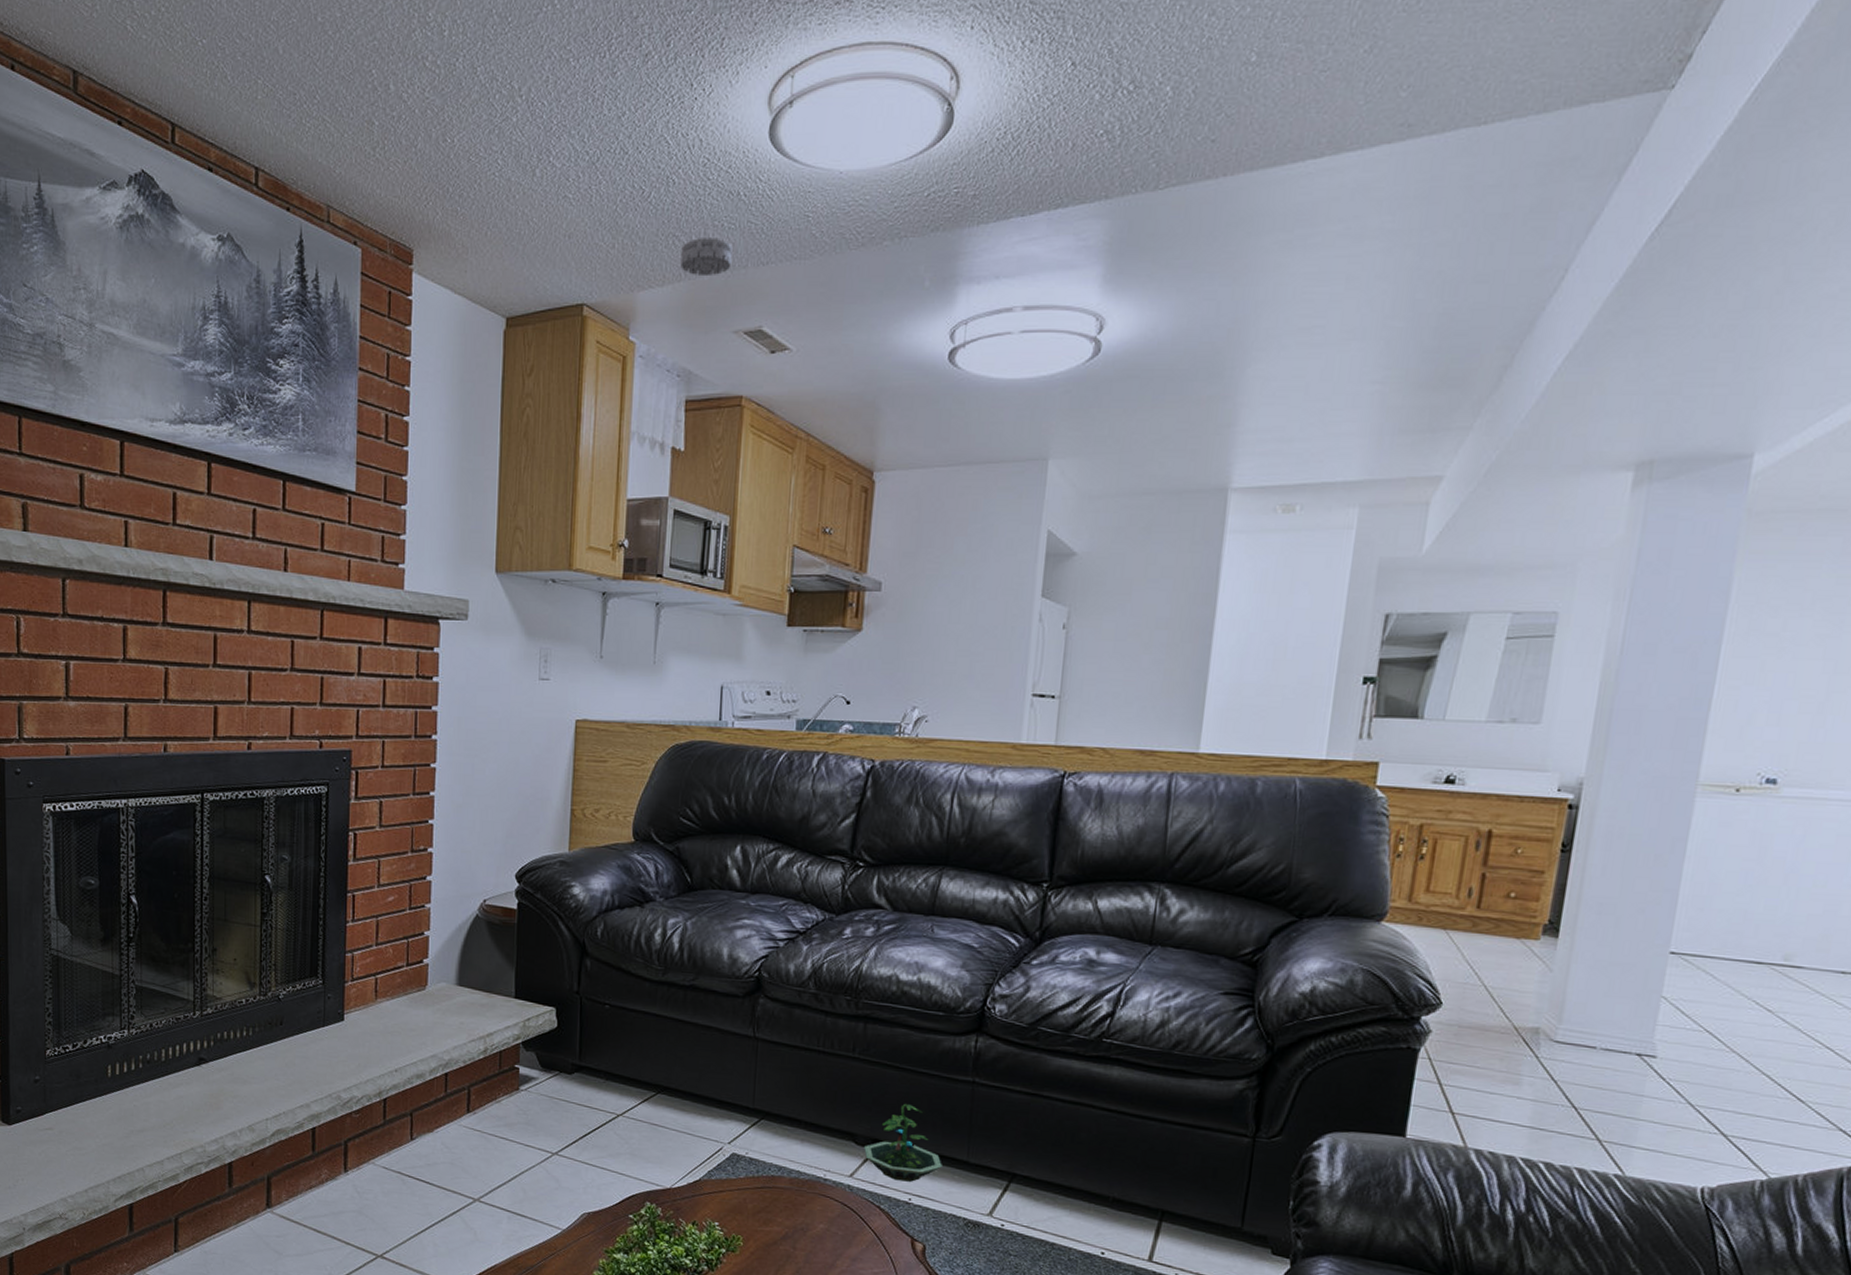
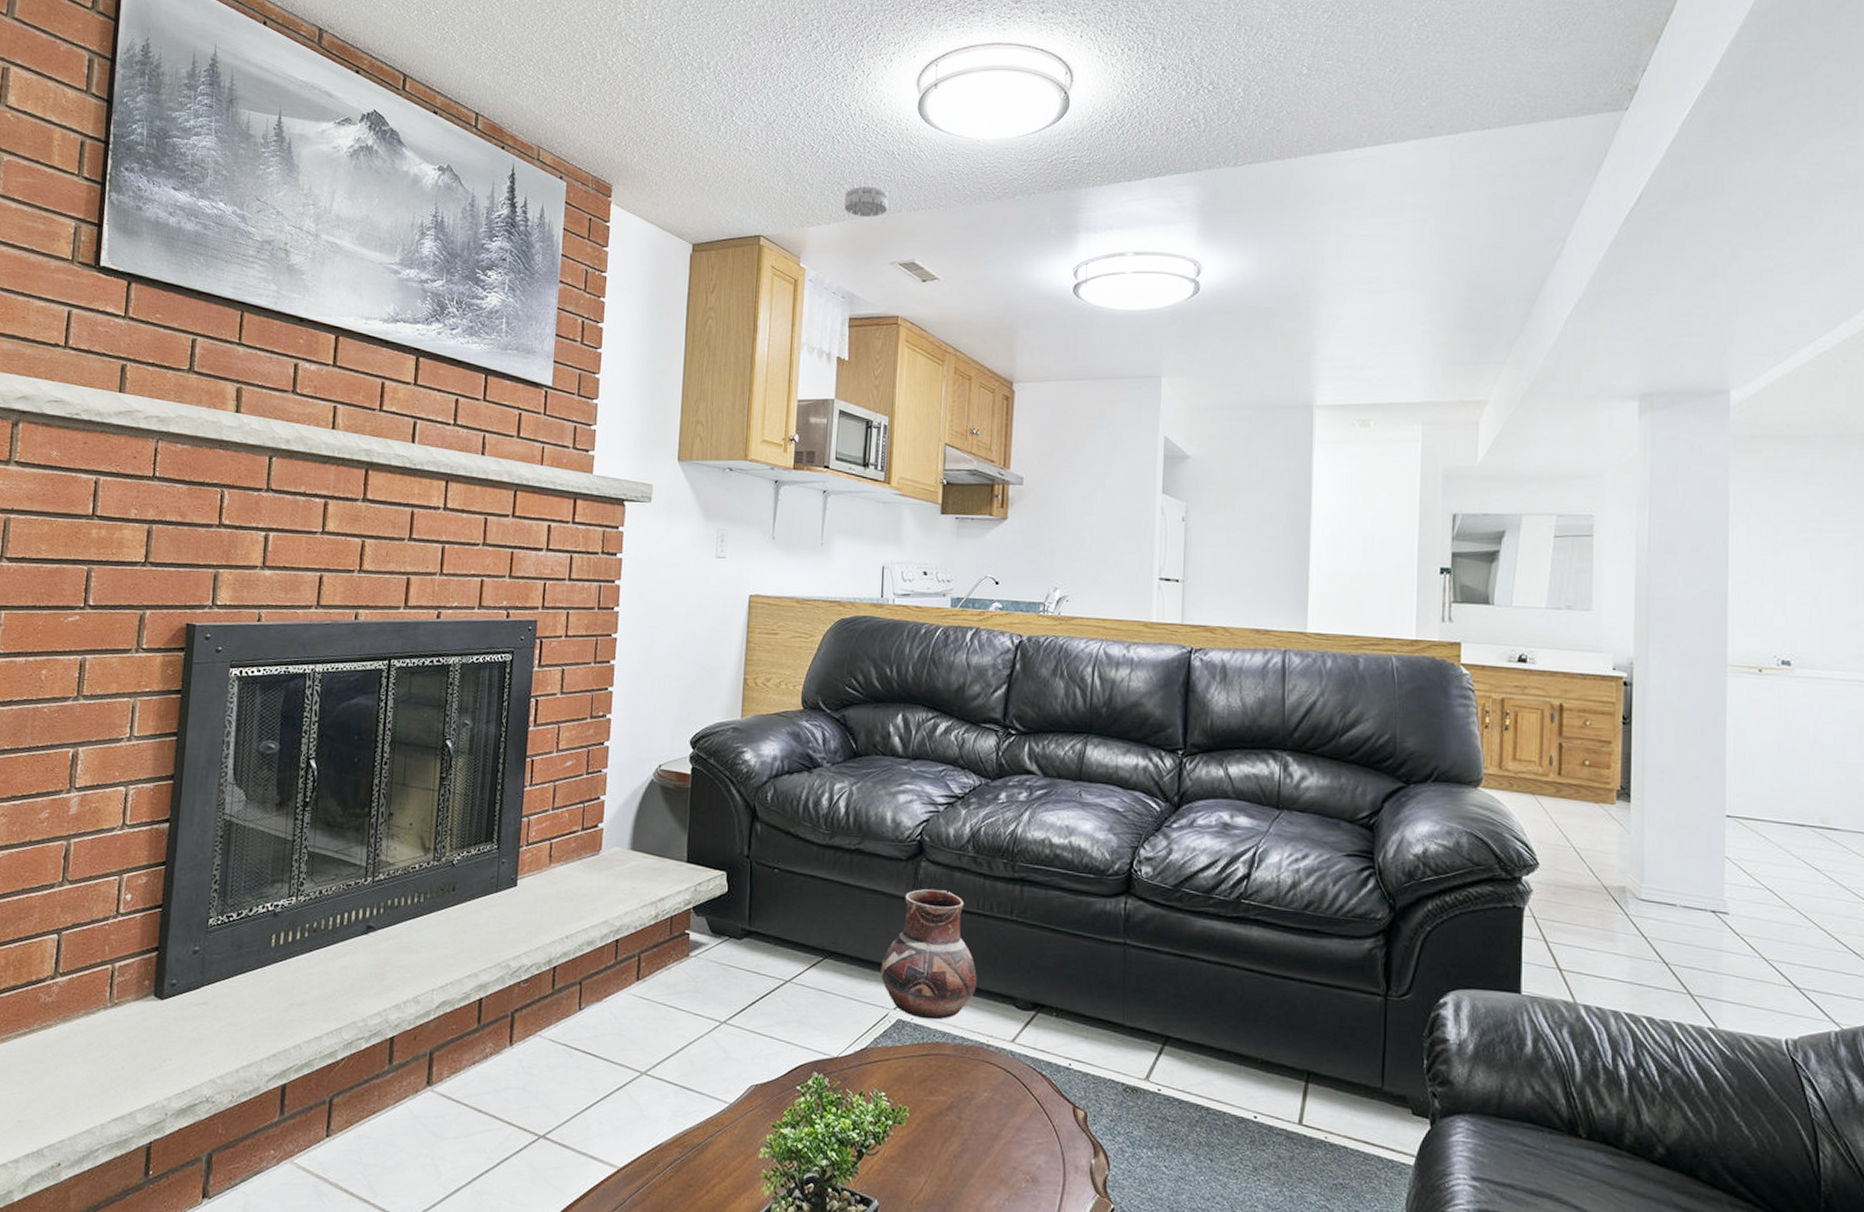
ceramic pot: none [715,1025,815,1154] -> present [881,888,977,1020]
terrarium: present [864,1103,942,1182] -> none [1024,966,1099,1046]

